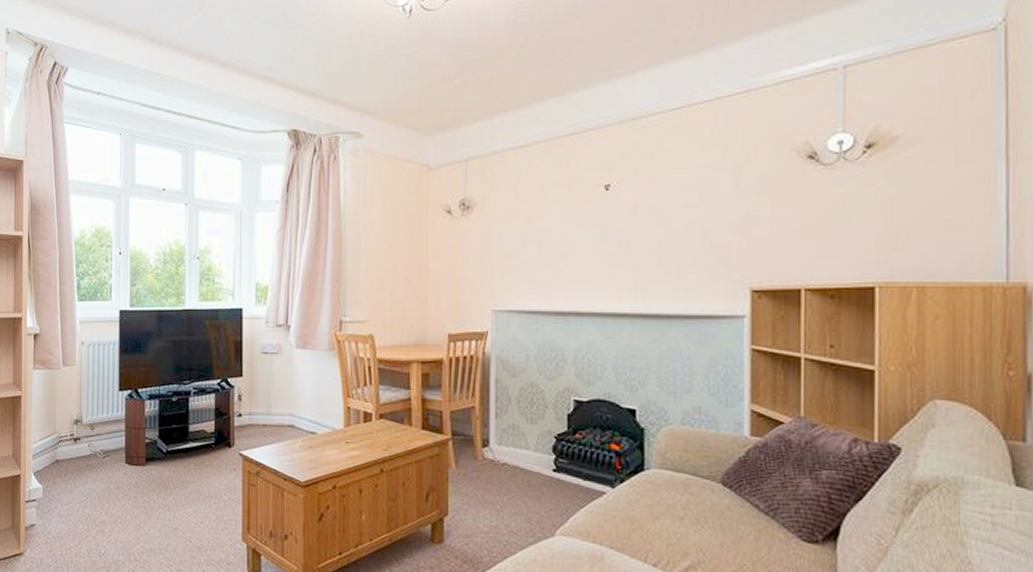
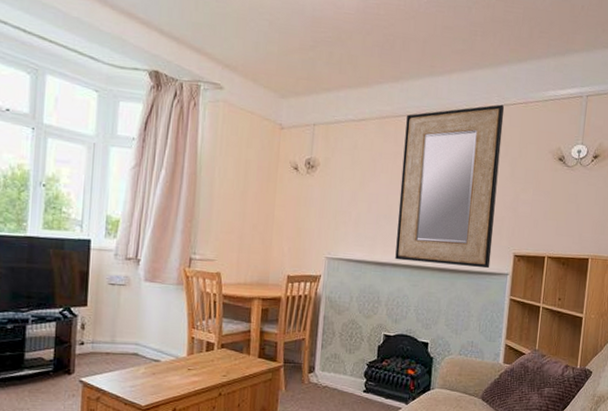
home mirror: none [579,99,716,311] -> present [395,104,505,269]

